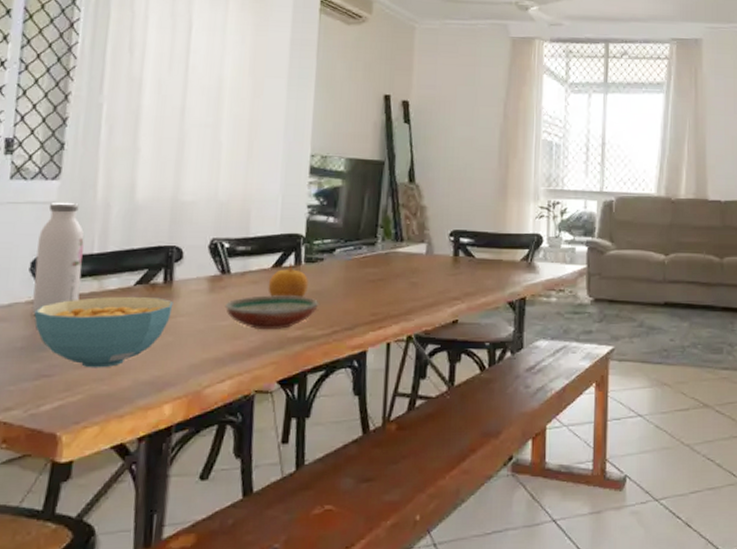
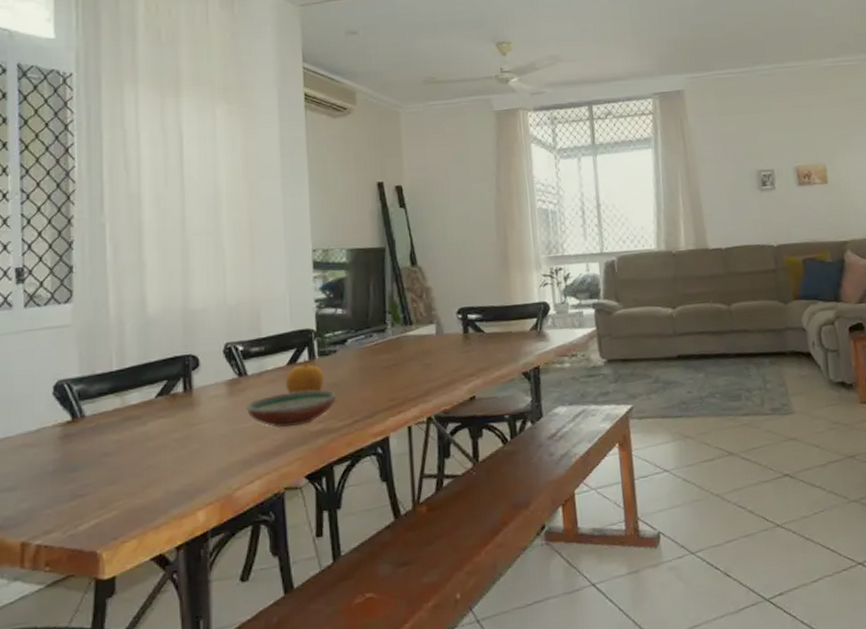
water bottle: present [32,202,85,314] -> none [58,323,104,437]
cereal bowl: present [34,296,173,368] -> none [62,407,195,484]

